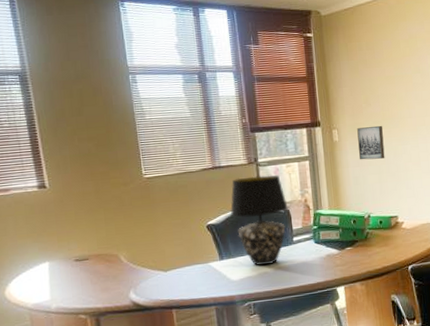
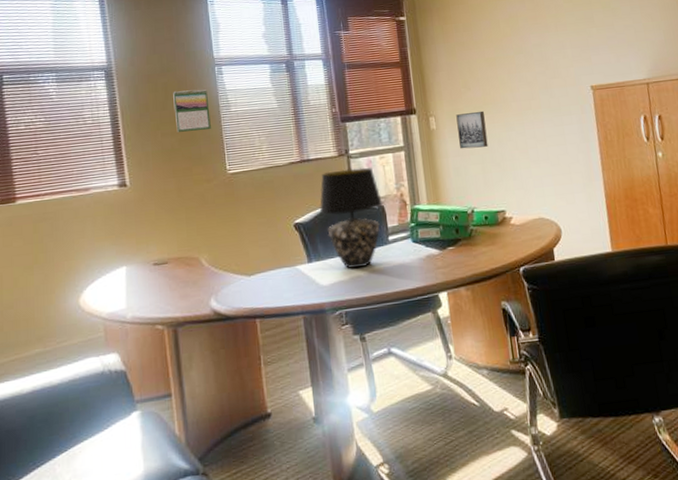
calendar: none [88,97,127,138] -> present [173,89,211,132]

